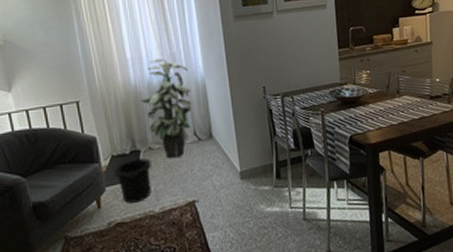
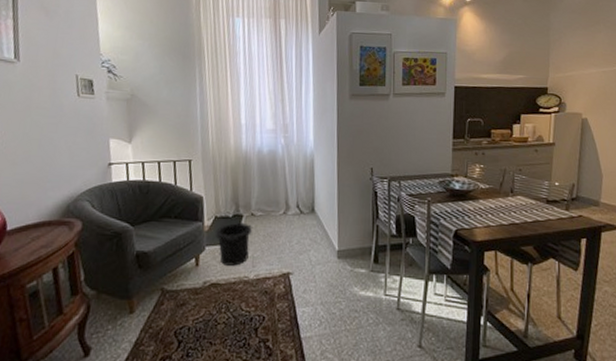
indoor plant: present [141,59,192,159] -> none [249,128,299,228]

